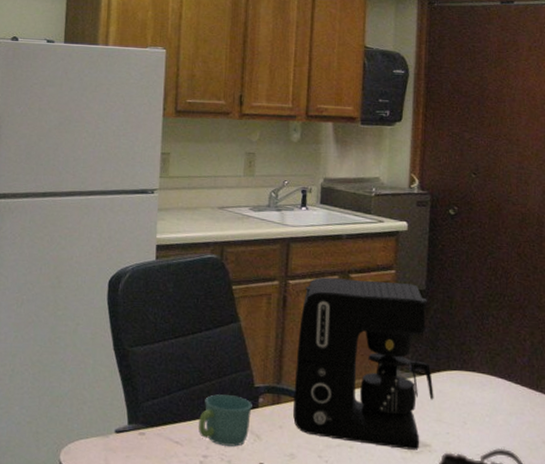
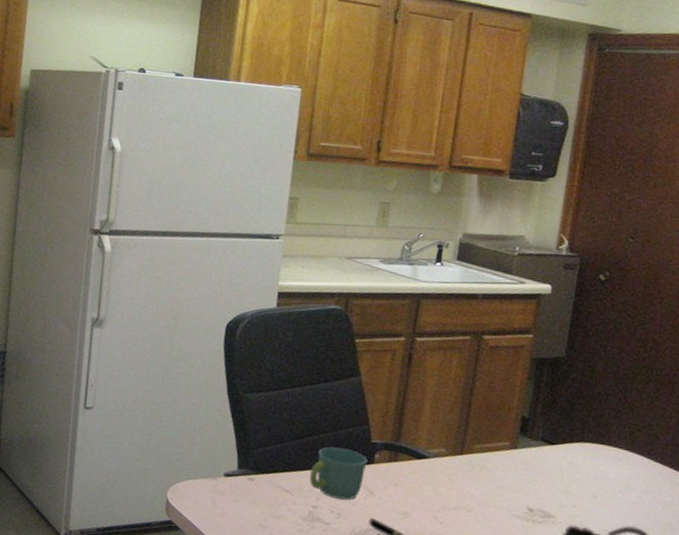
coffee maker: present [293,277,434,450] -> none [410,336,566,520]

